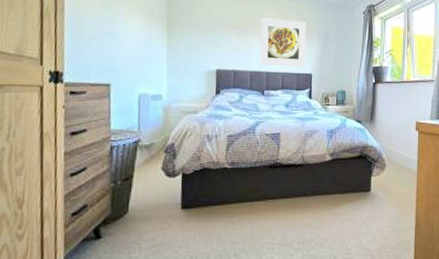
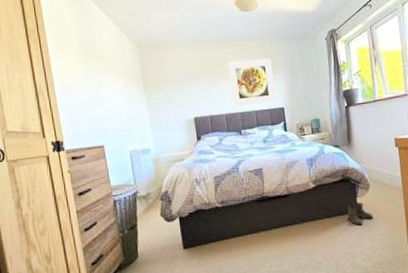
boots: none [359,180,385,205] -> present [347,202,374,226]

